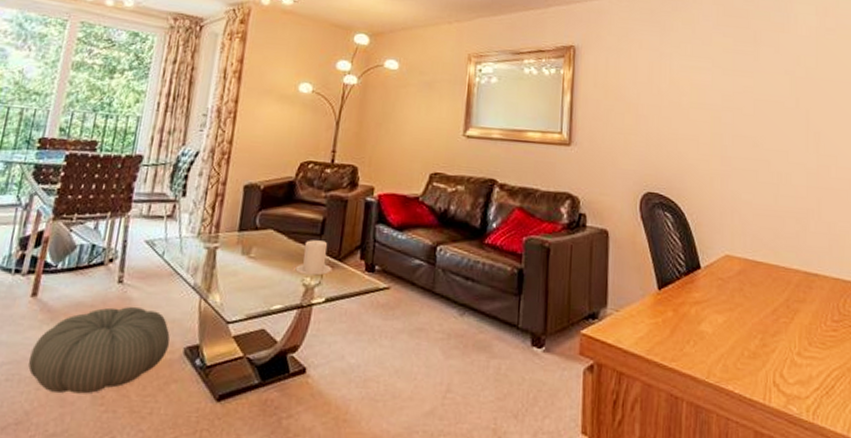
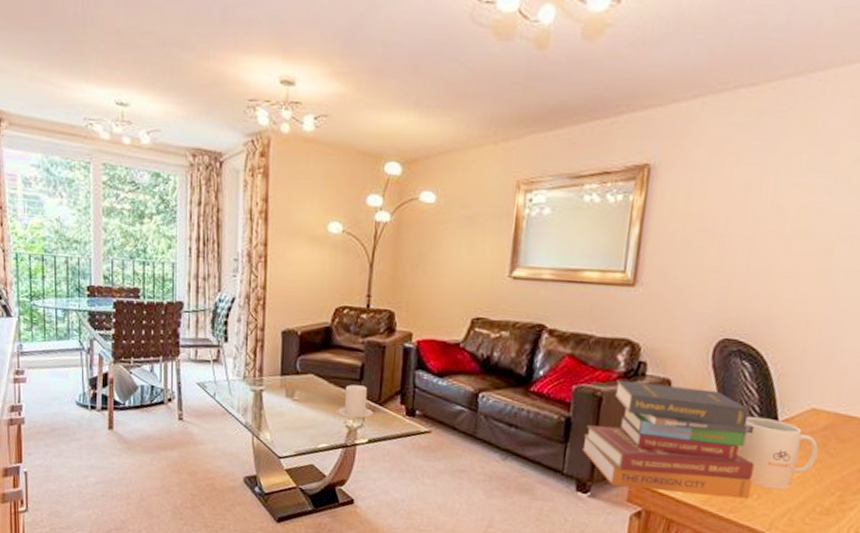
pouf: present [28,307,170,394] -> none [116,441,230,510]
books: none [535,231,688,347] -> present [582,379,755,500]
mug: none [670,263,738,335] -> present [736,416,819,490]

